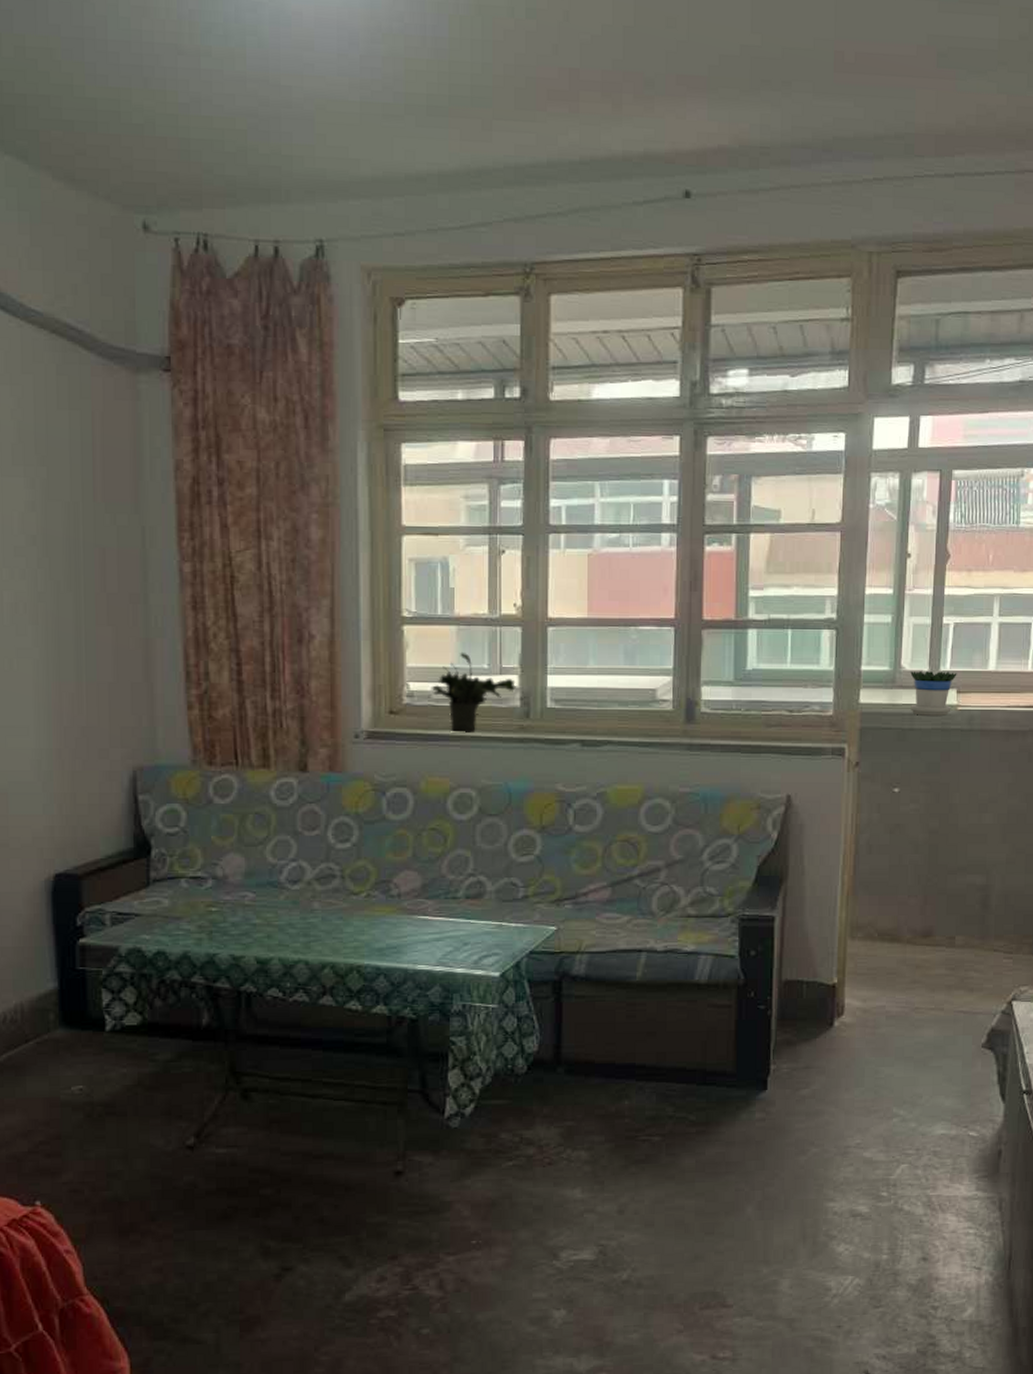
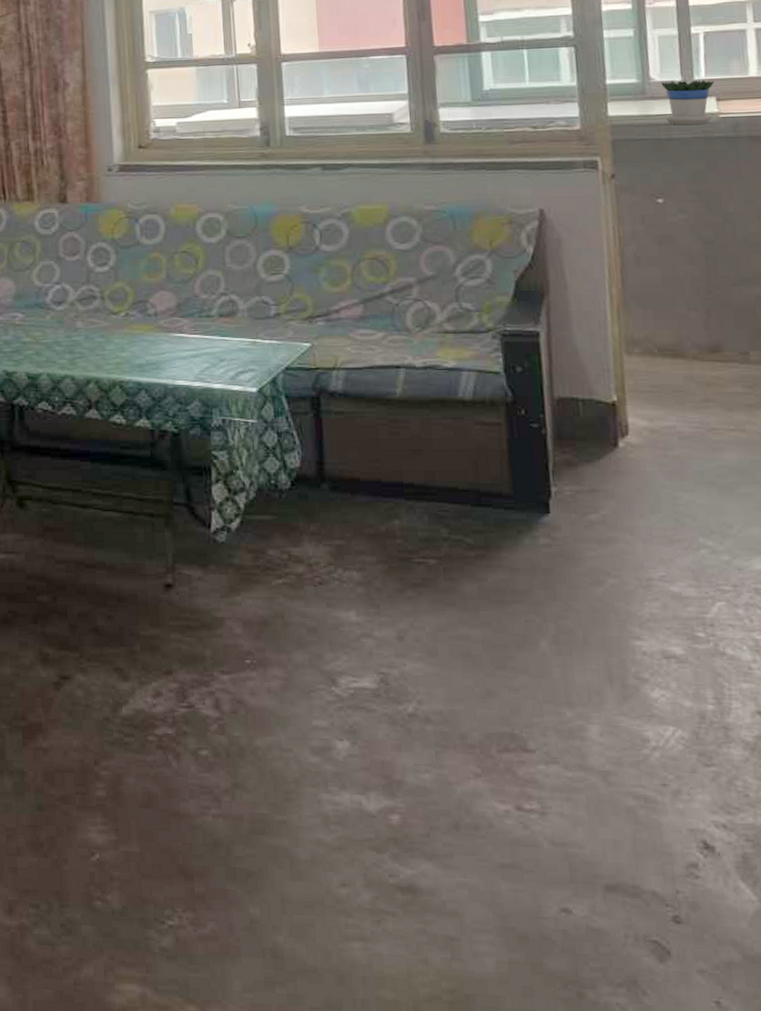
potted plant: present [431,651,516,732] -> none [175,89,255,162]

